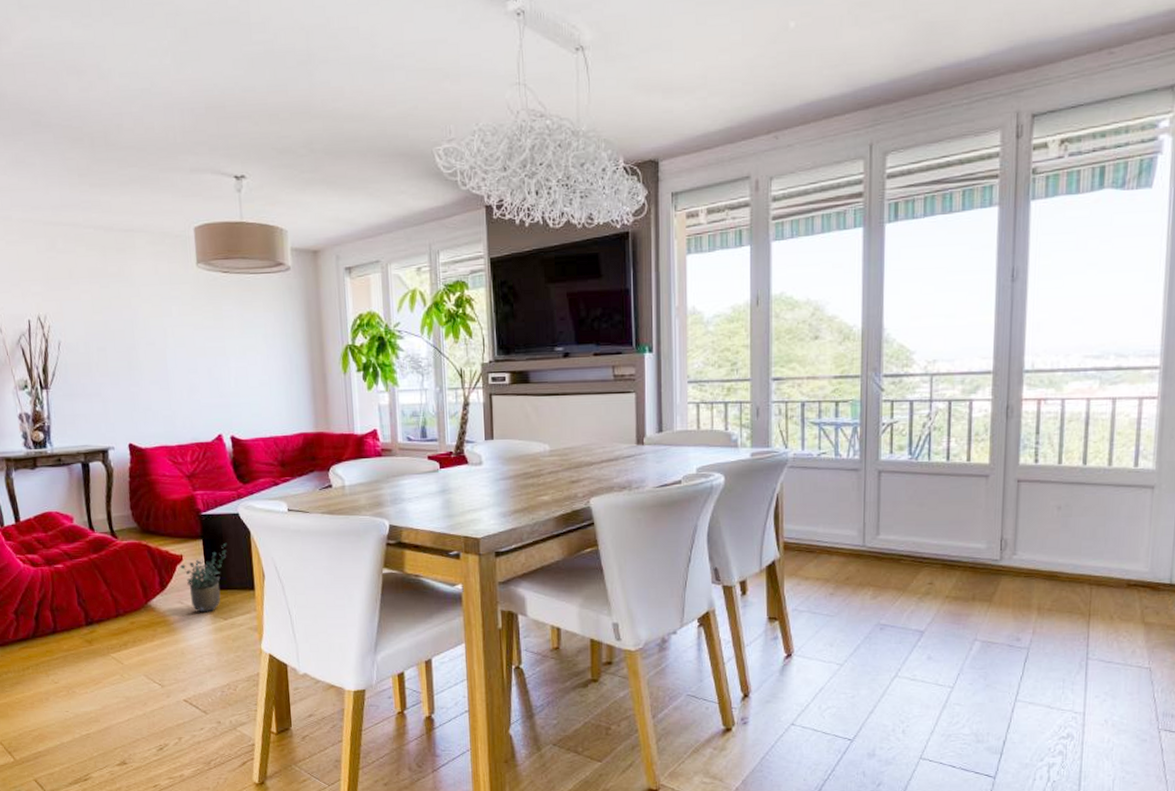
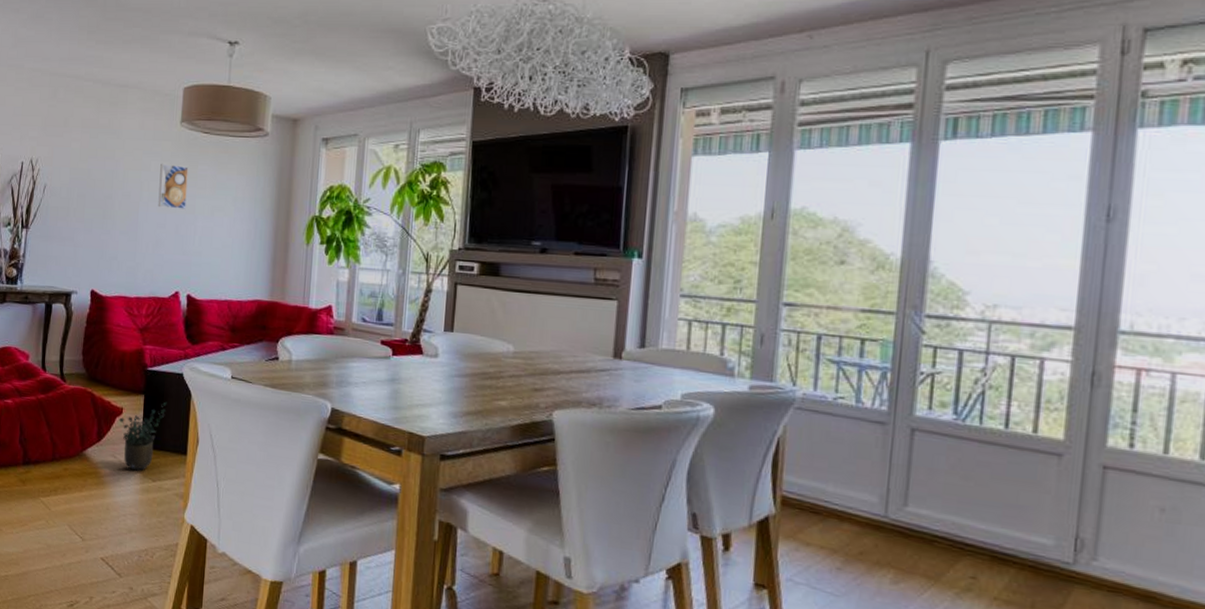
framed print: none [182,307,216,353] -> present [158,163,189,209]

